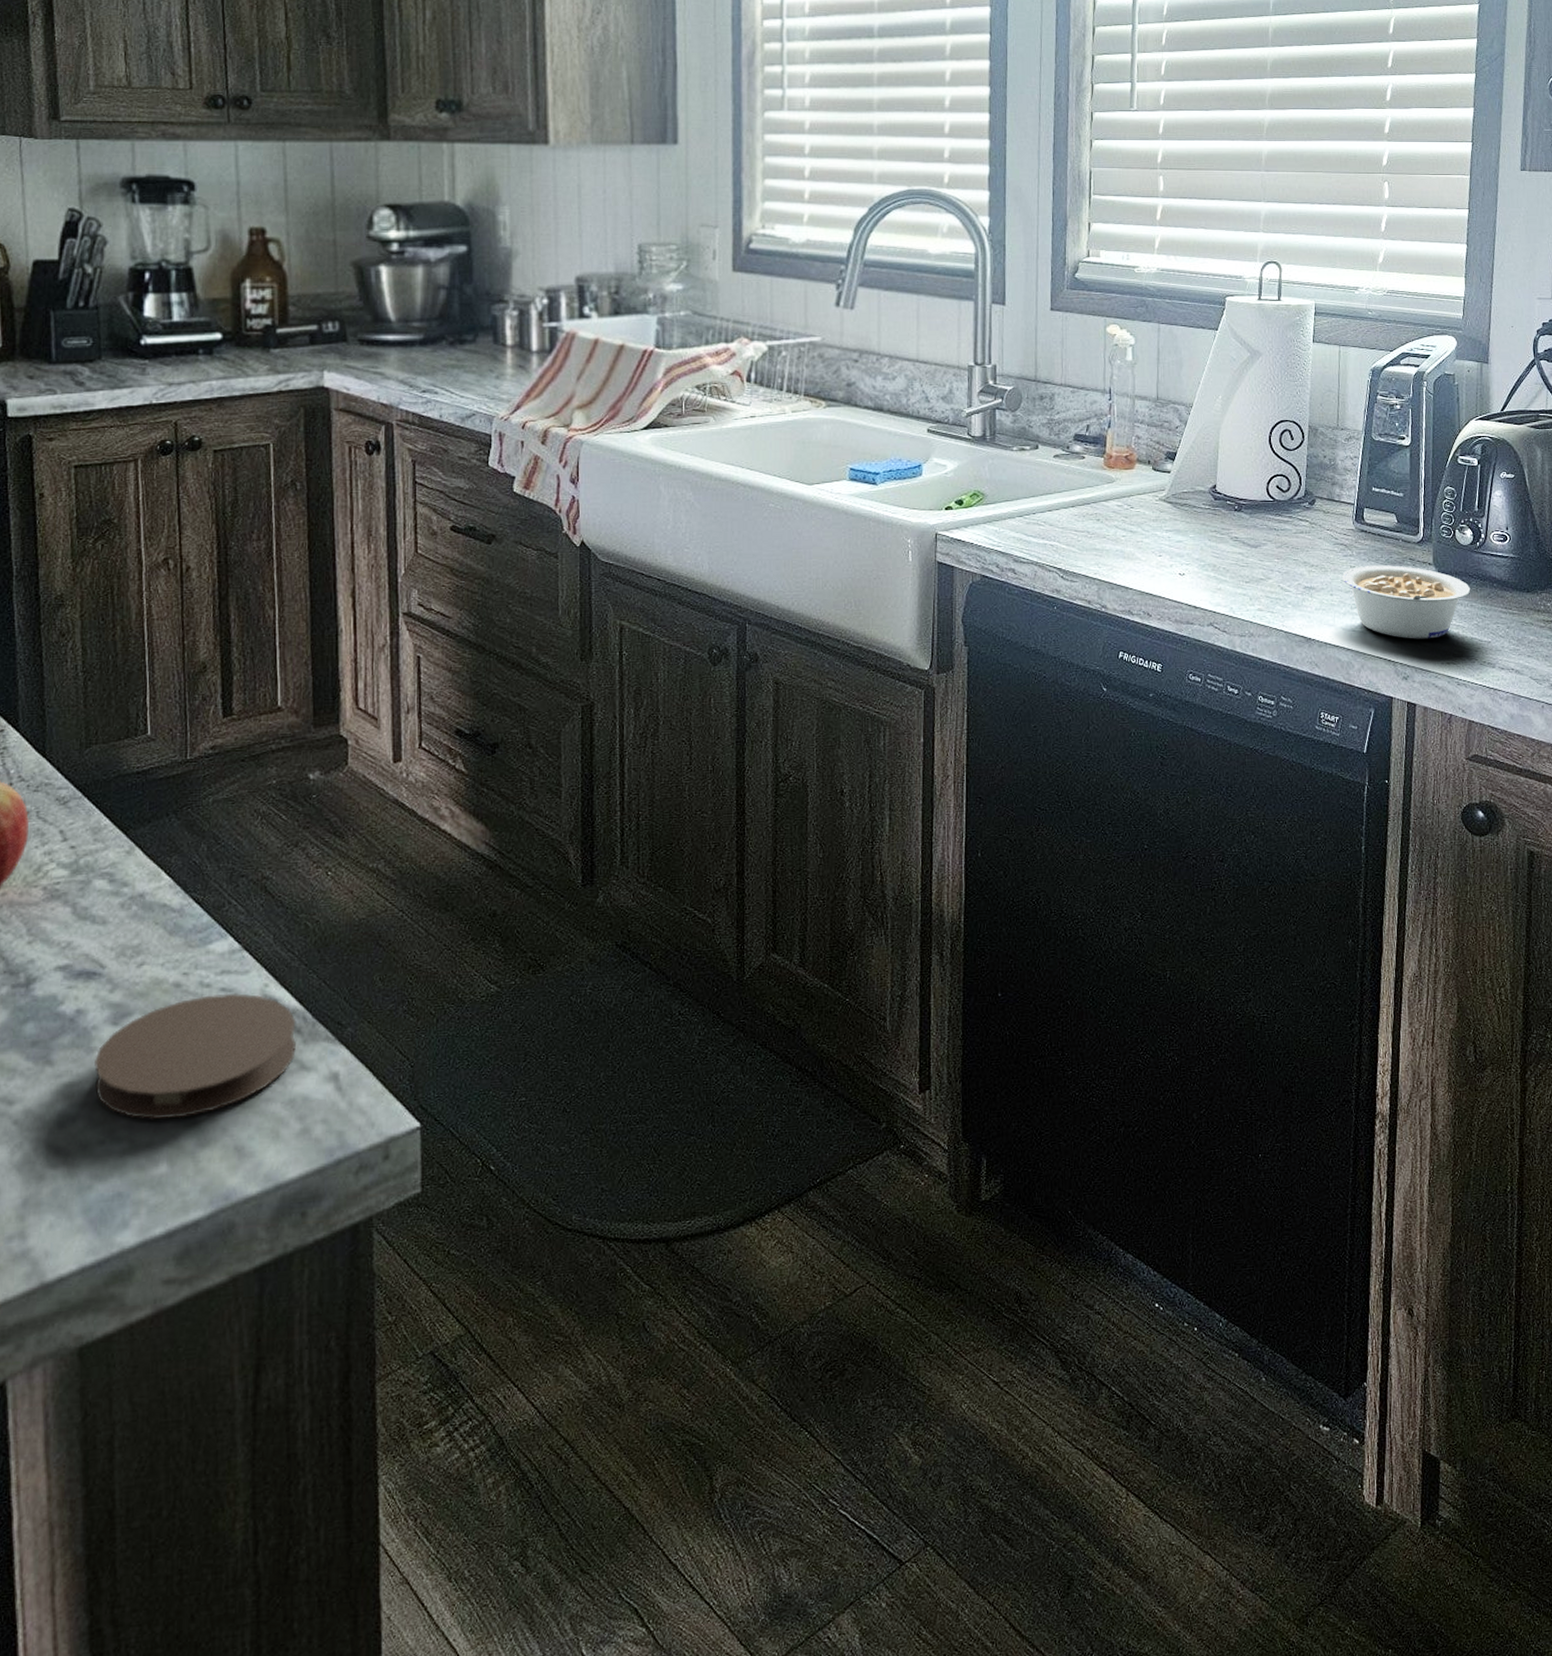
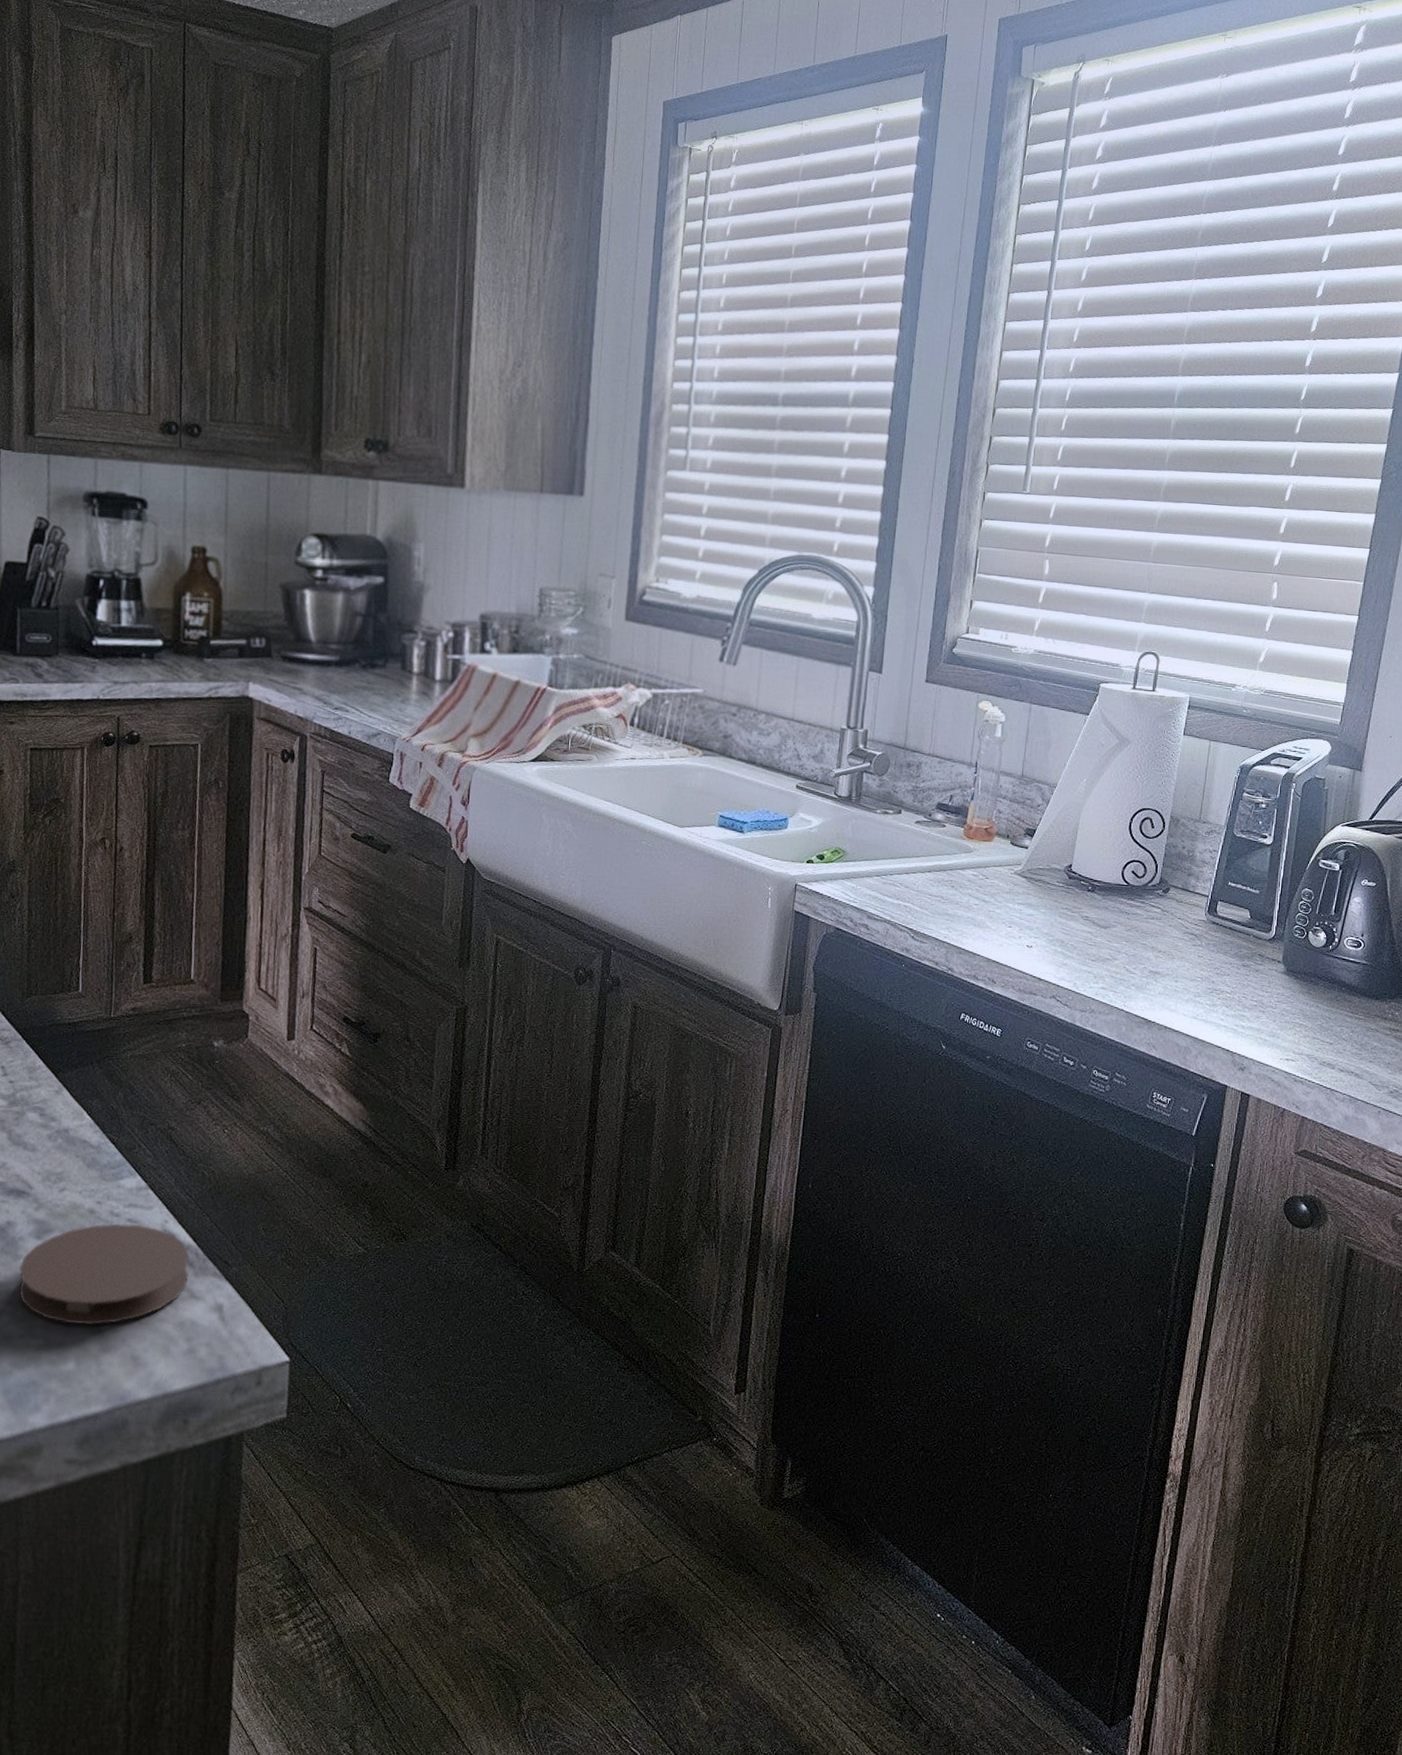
legume: present [1341,565,1471,639] -> none [1188,957,1318,1034]

